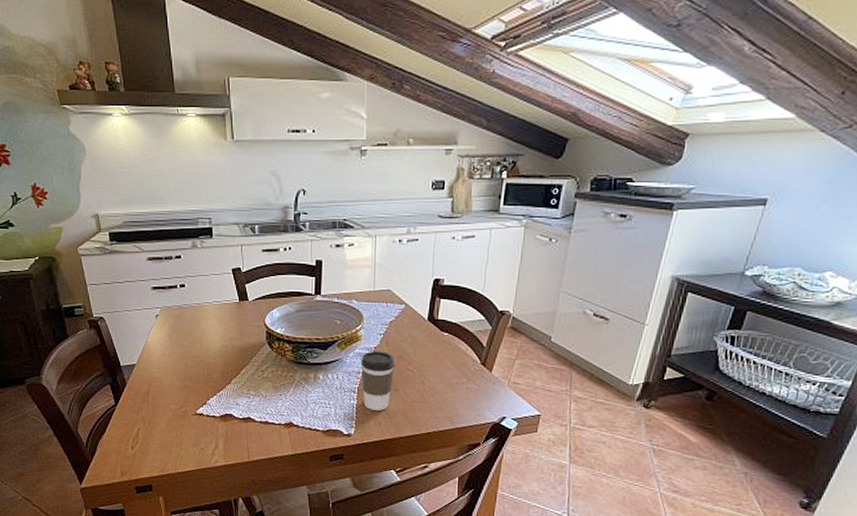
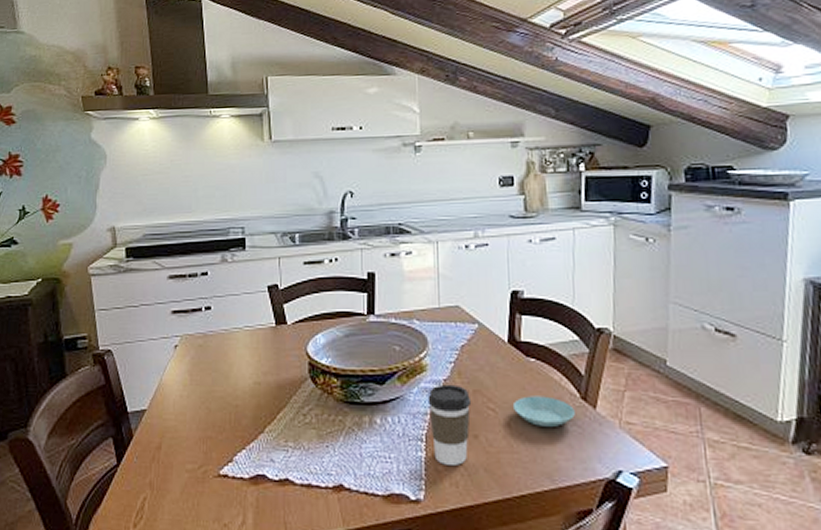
saucer: none [427,361,475,384] -> present [512,396,575,427]

